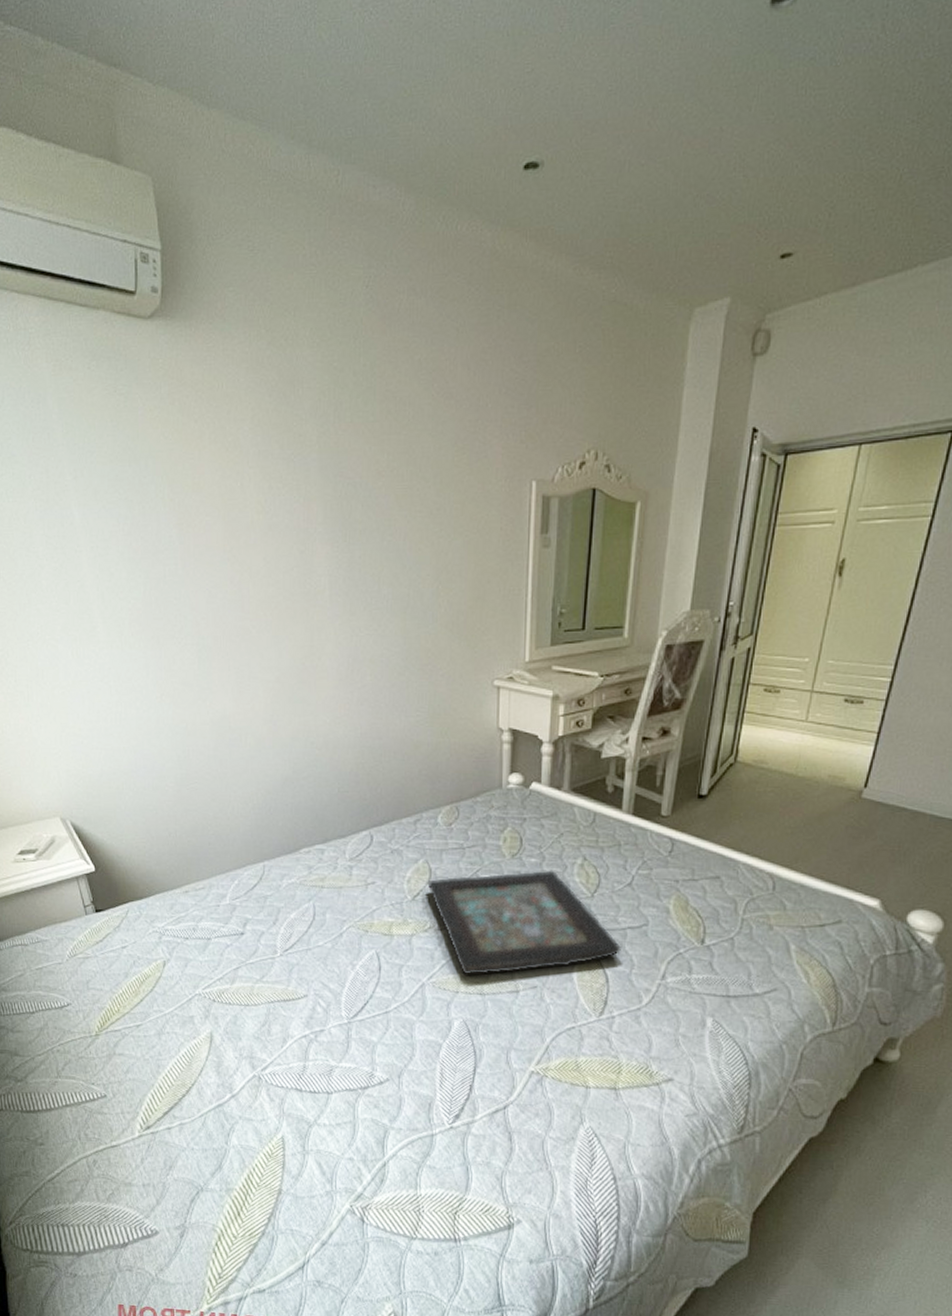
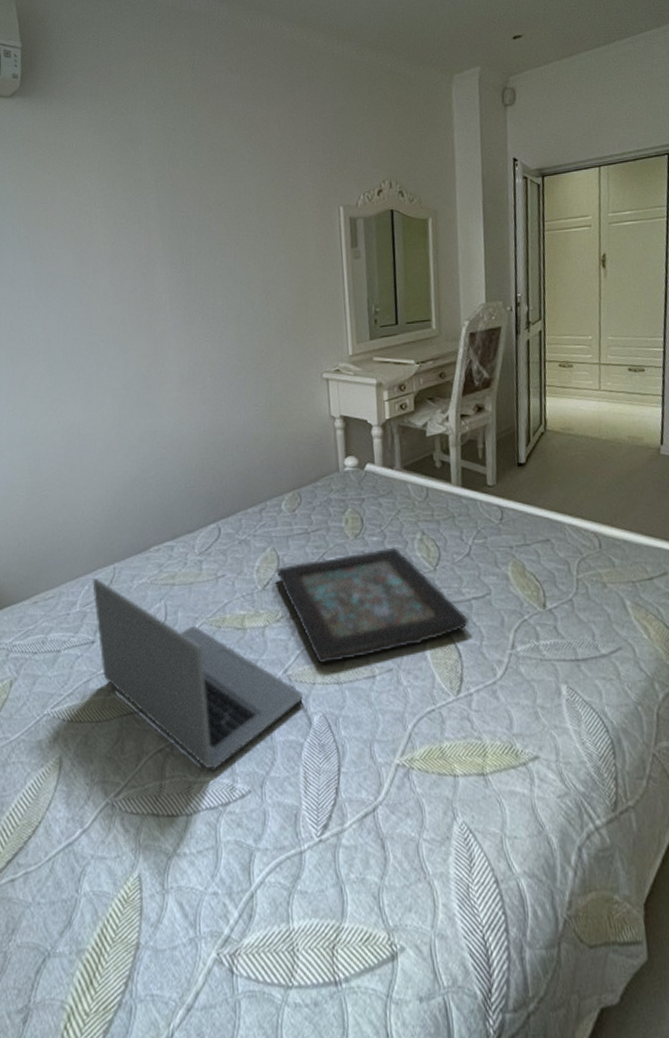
laptop: none [242,874,445,1058] -> present [92,578,303,770]

